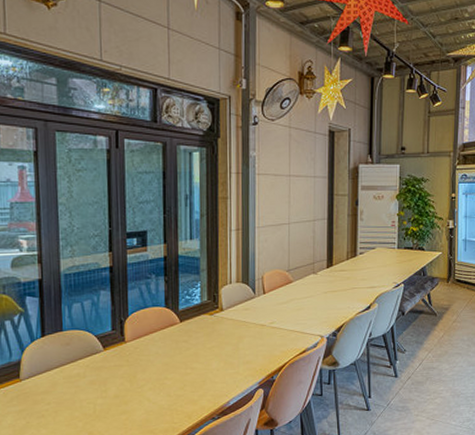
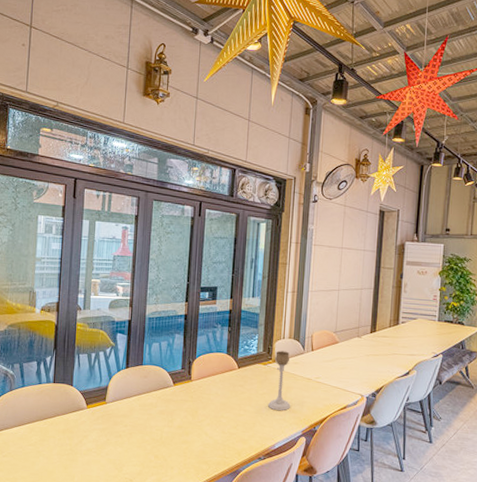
candle holder: none [219,297,245,364] -> present [268,350,291,411]

